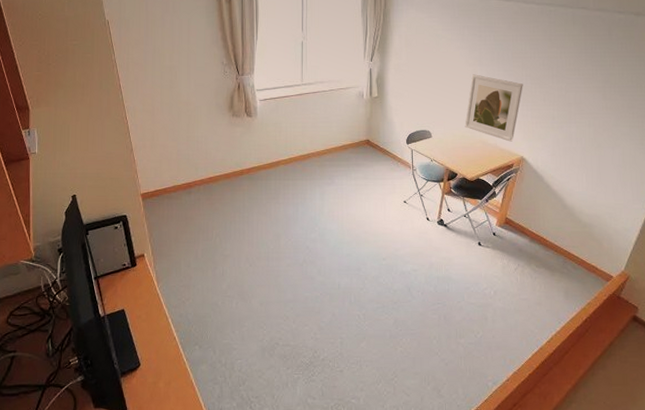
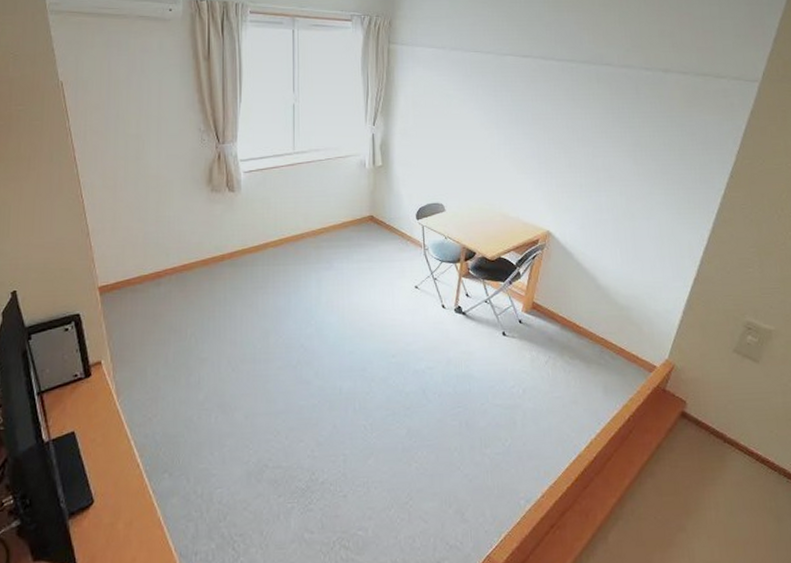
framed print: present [465,74,523,142] -> none [482,138,546,214]

